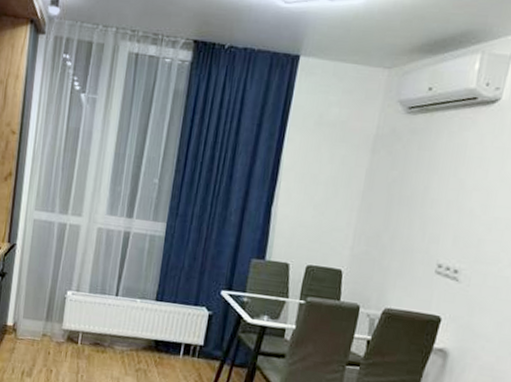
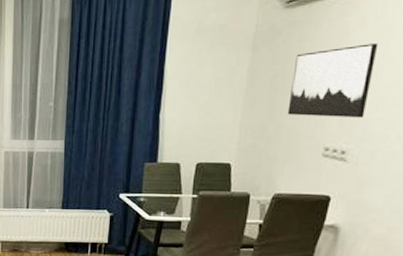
wall art: none [402,161,495,238] -> present [287,43,379,118]

